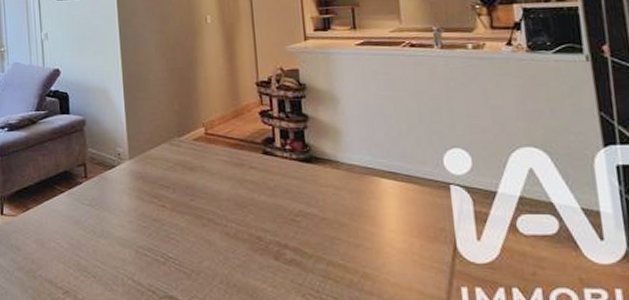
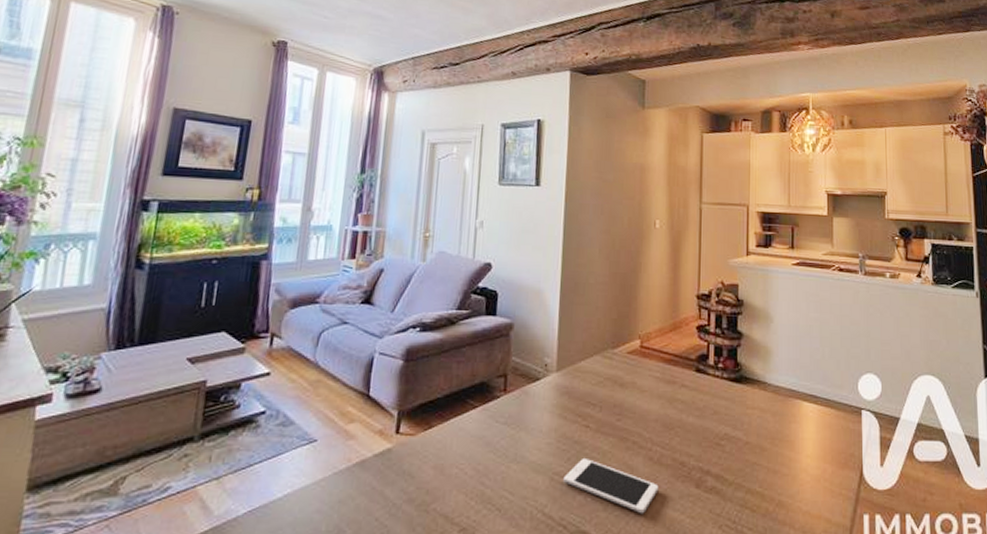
cell phone: none [147,233,238,283] -> present [563,457,659,514]

